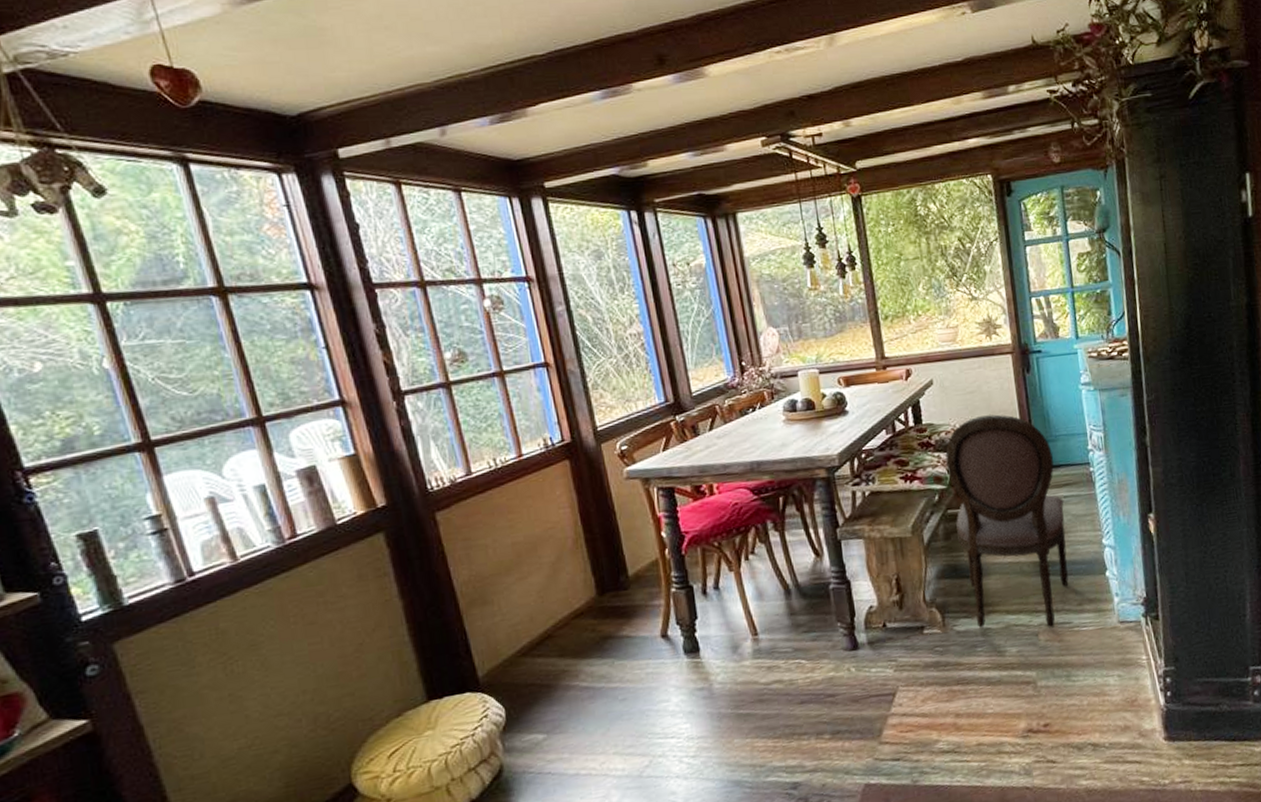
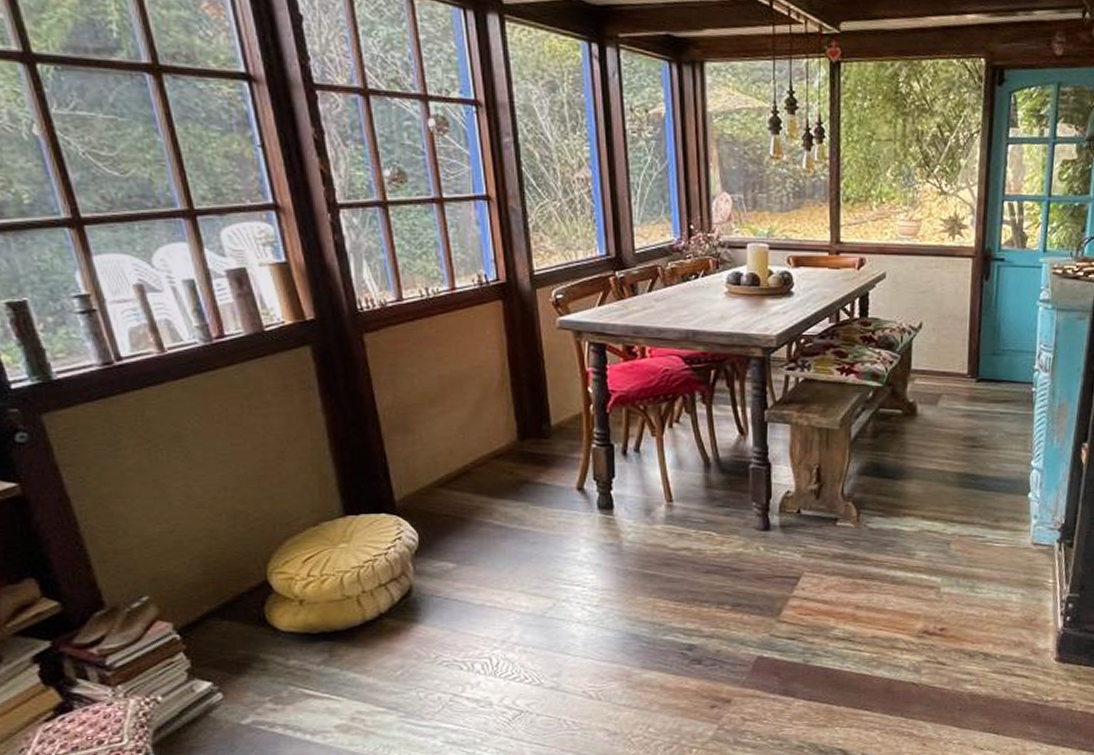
dining chair: present [945,414,1069,629] -> none [885,318,999,539]

